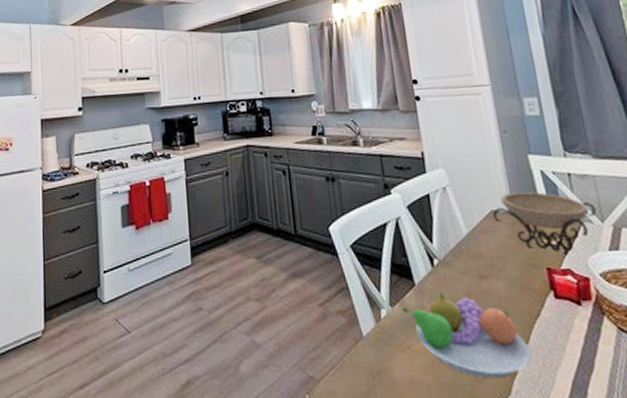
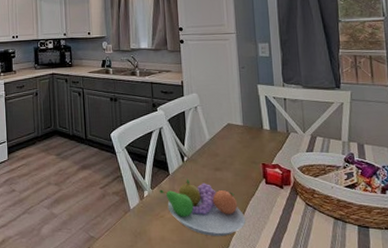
decorative bowl: present [492,191,597,256] -> none [228,110,301,156]

